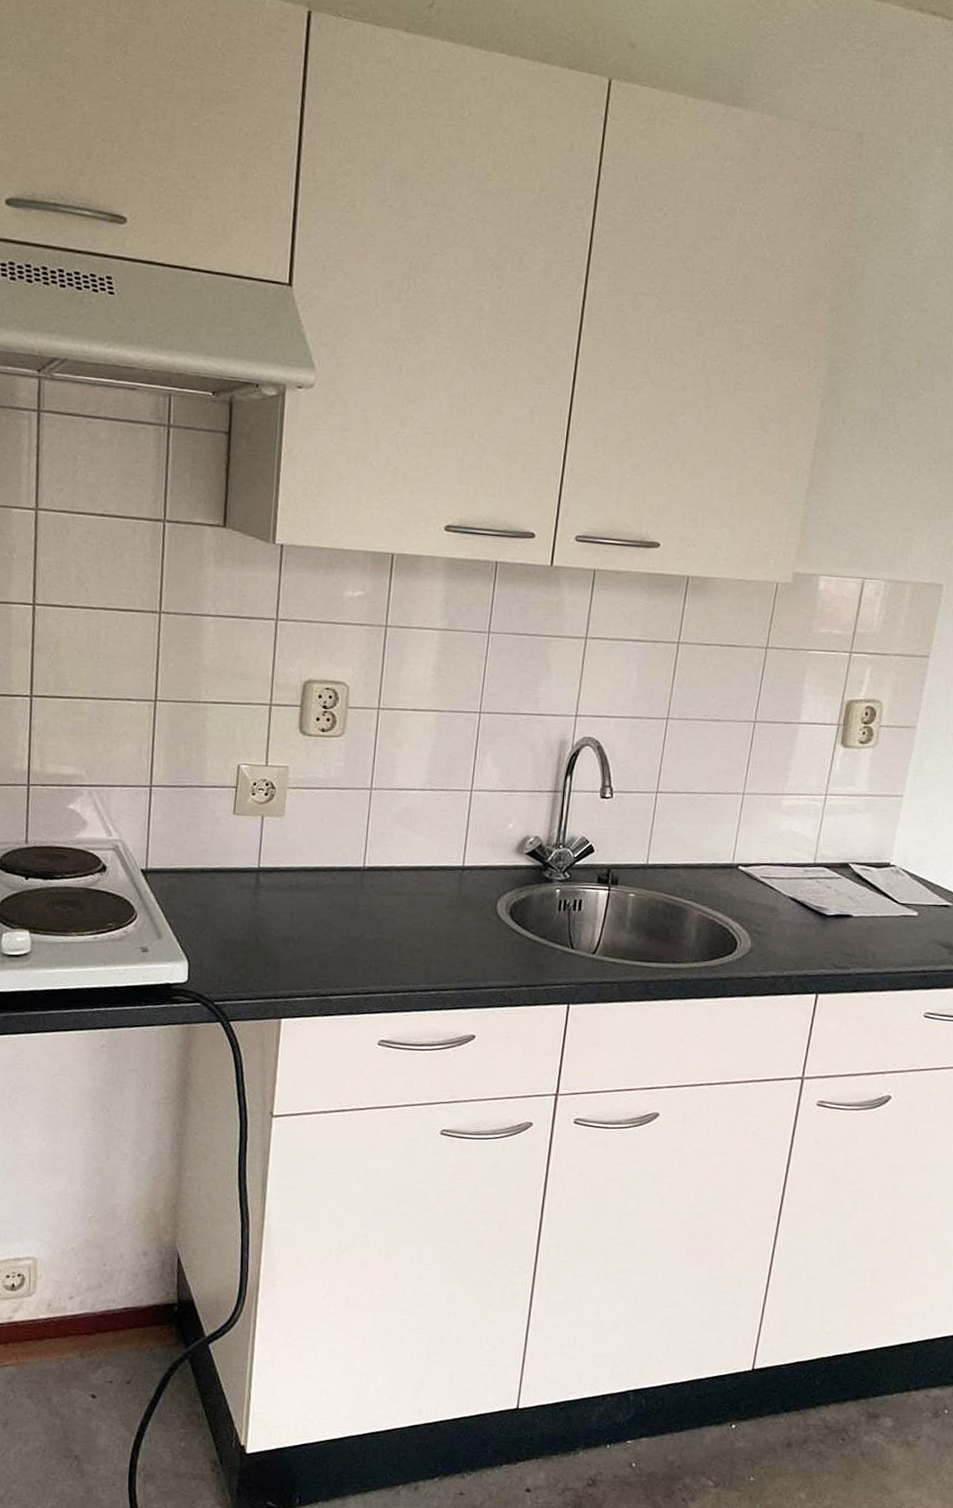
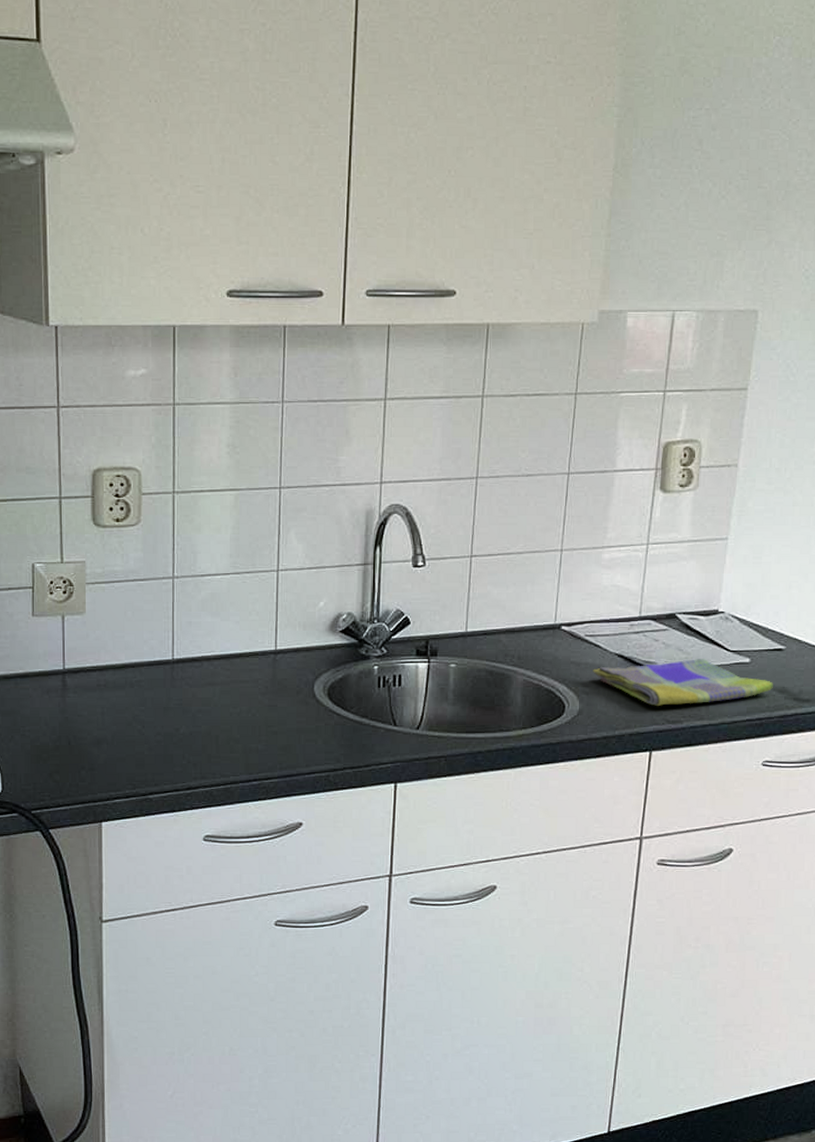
dish towel: none [766,908,939,952] -> present [593,659,773,706]

